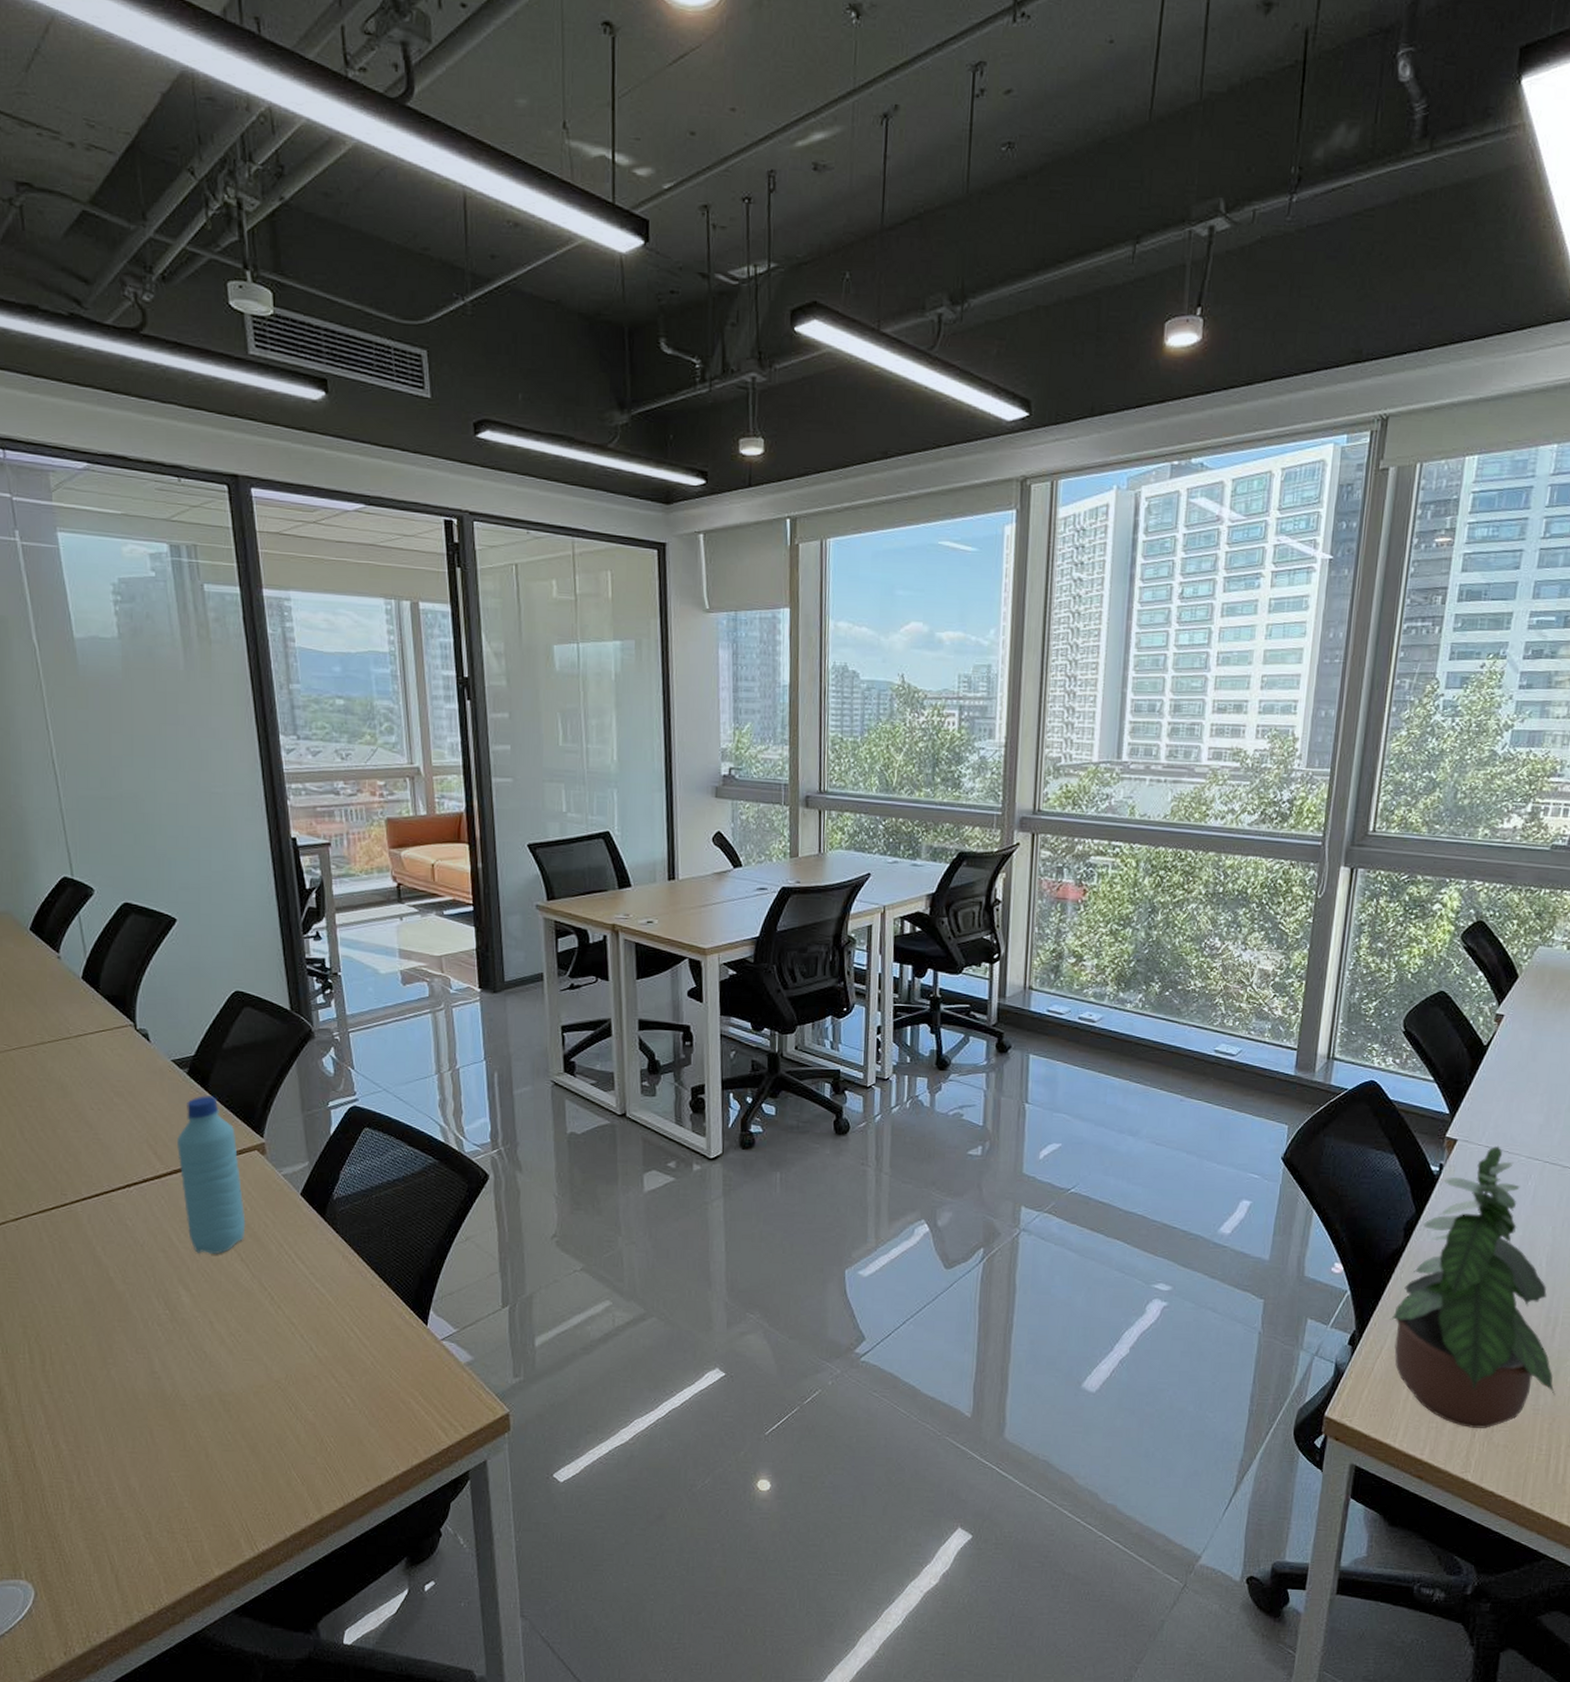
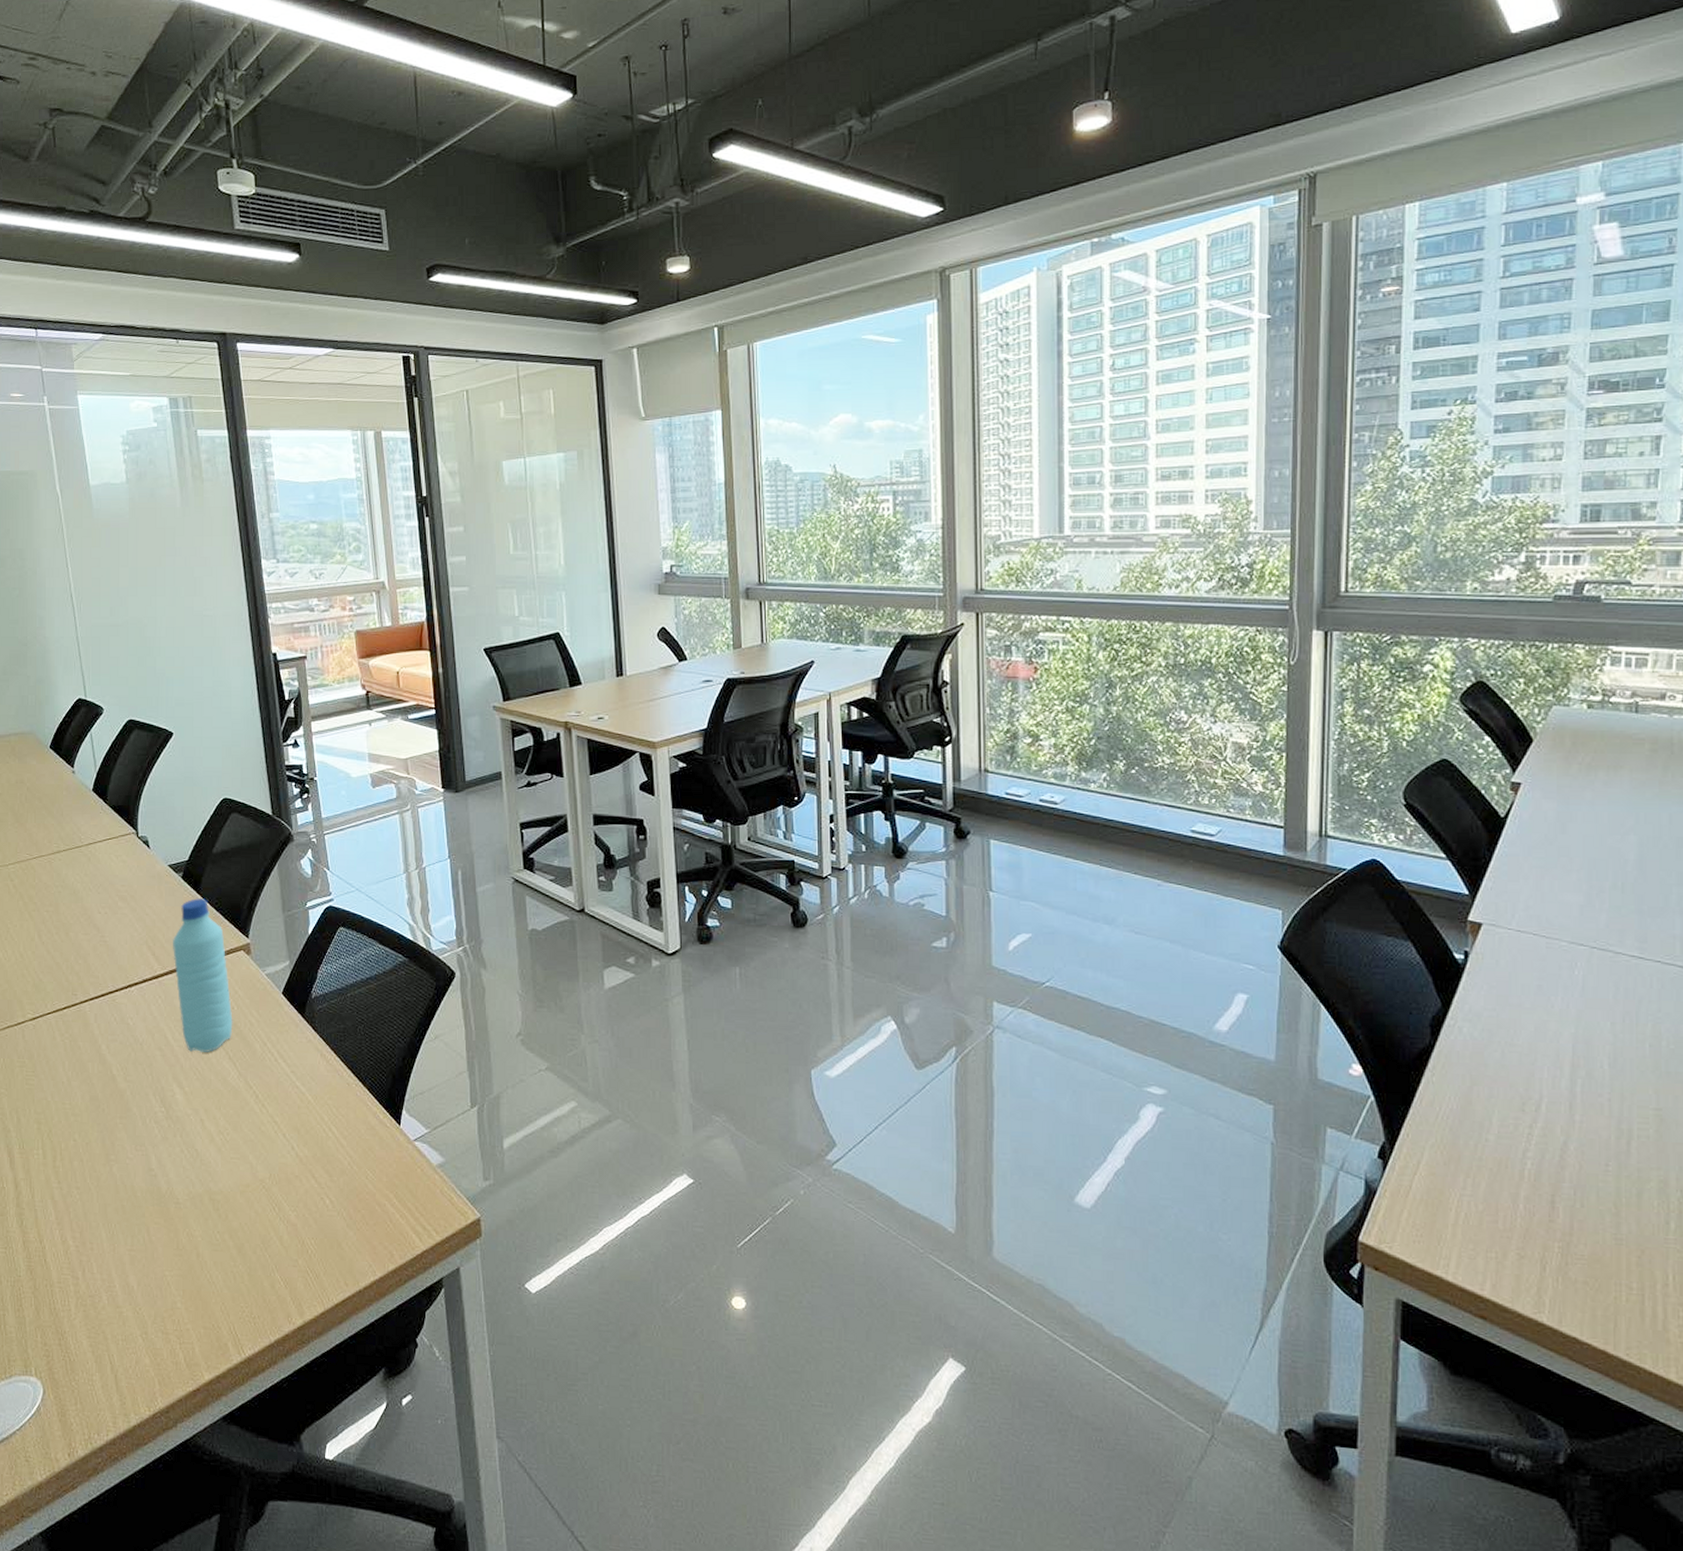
potted plant: present [1390,1145,1556,1428] -> none [1425,929,1641,1261]

